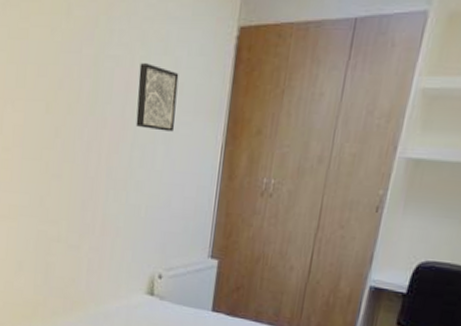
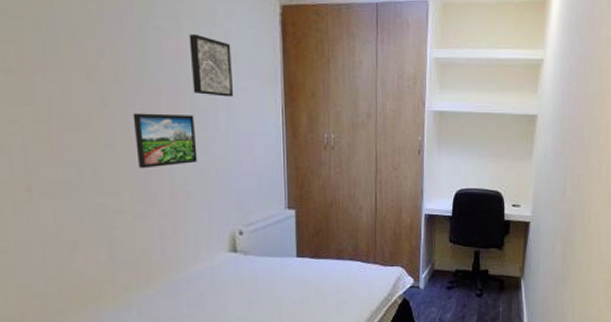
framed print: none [78,144,133,201] -> present [133,113,198,169]

